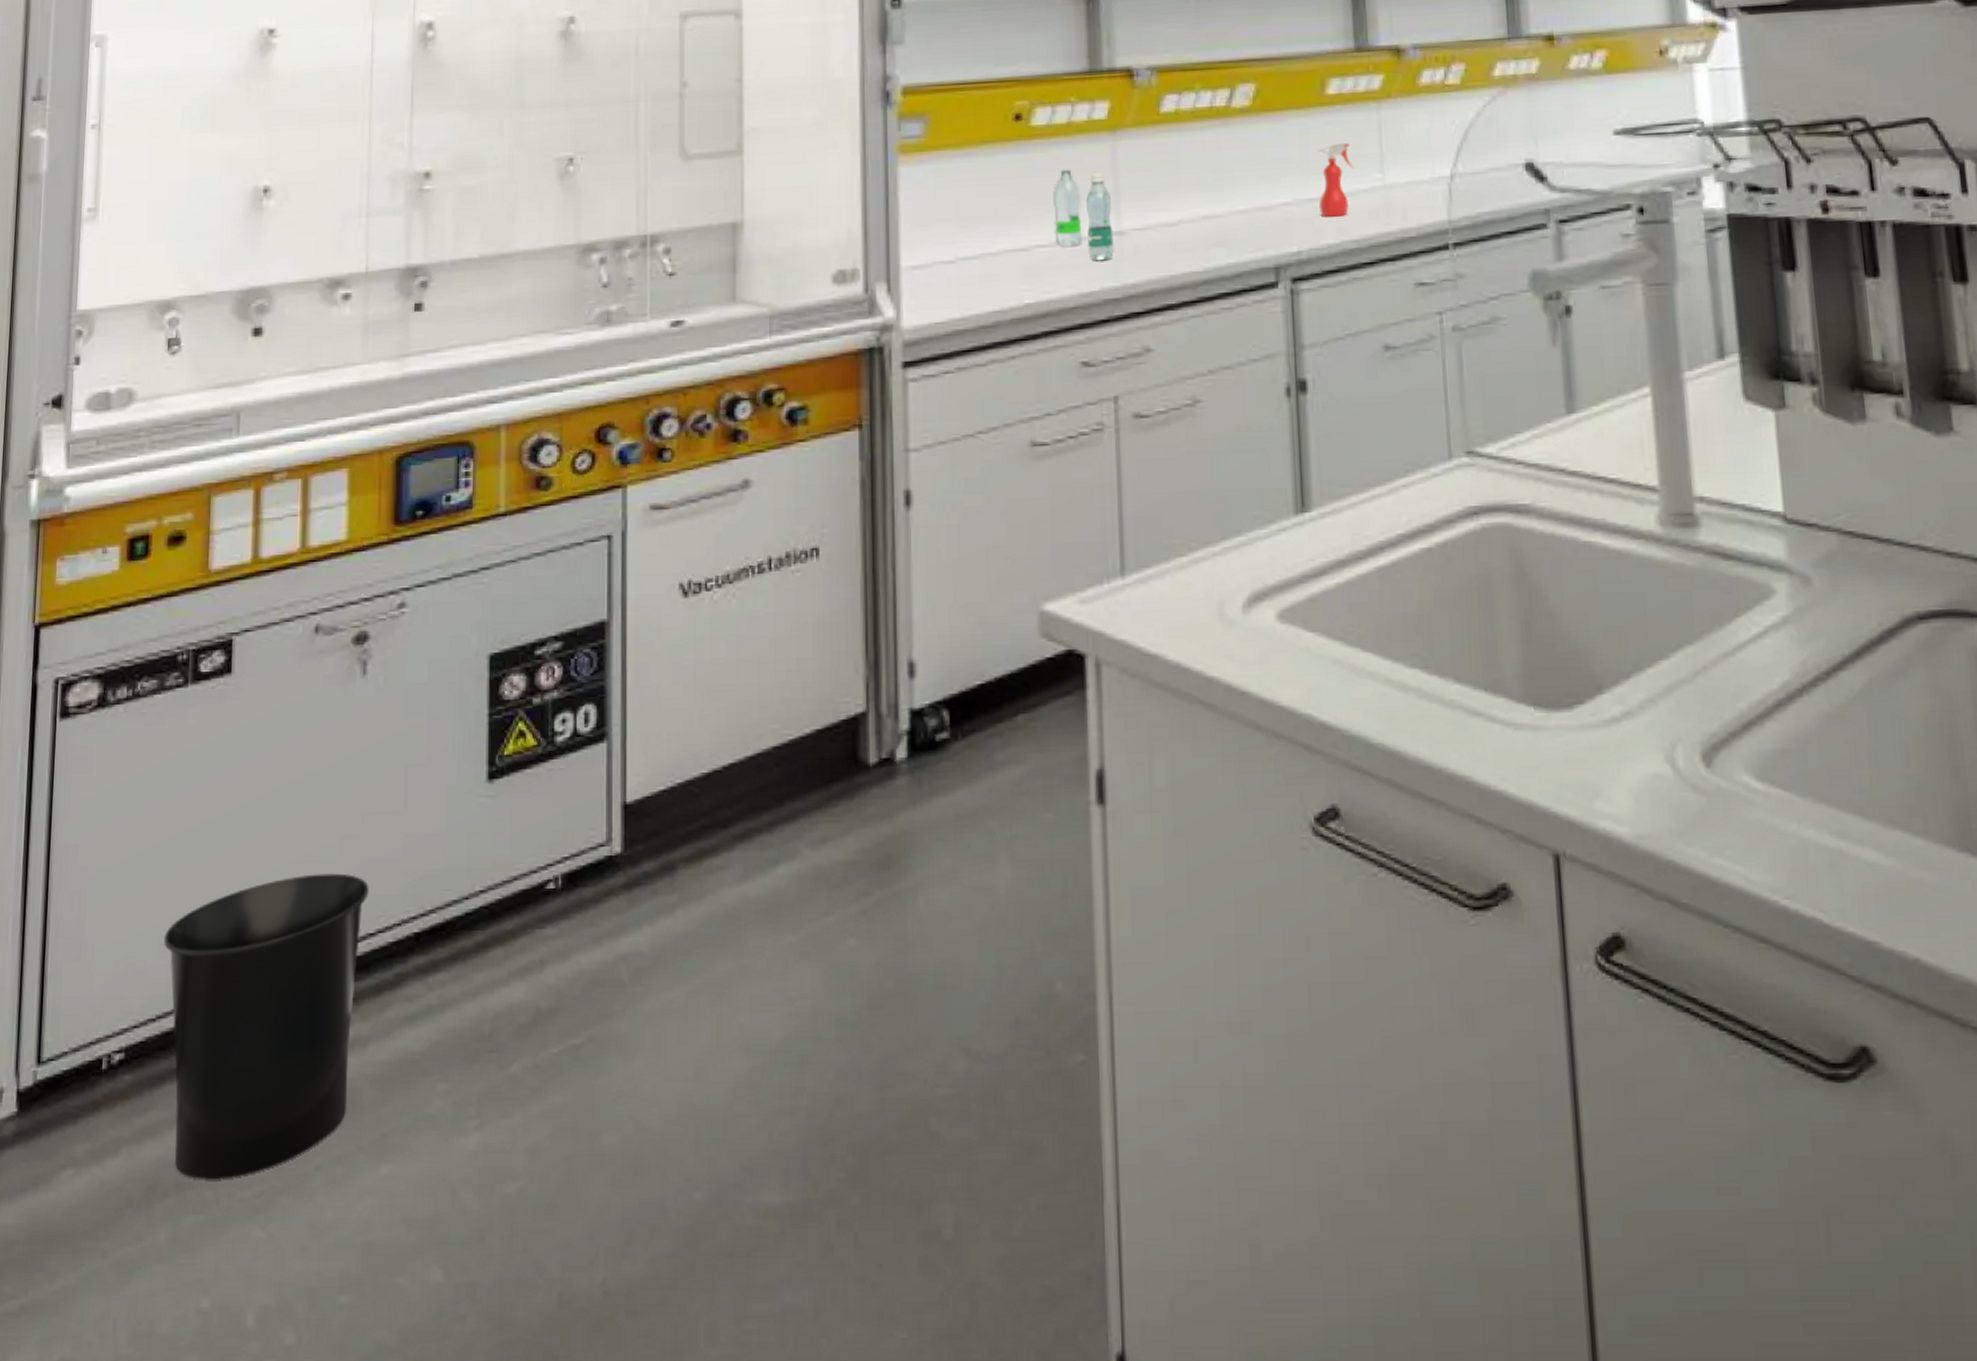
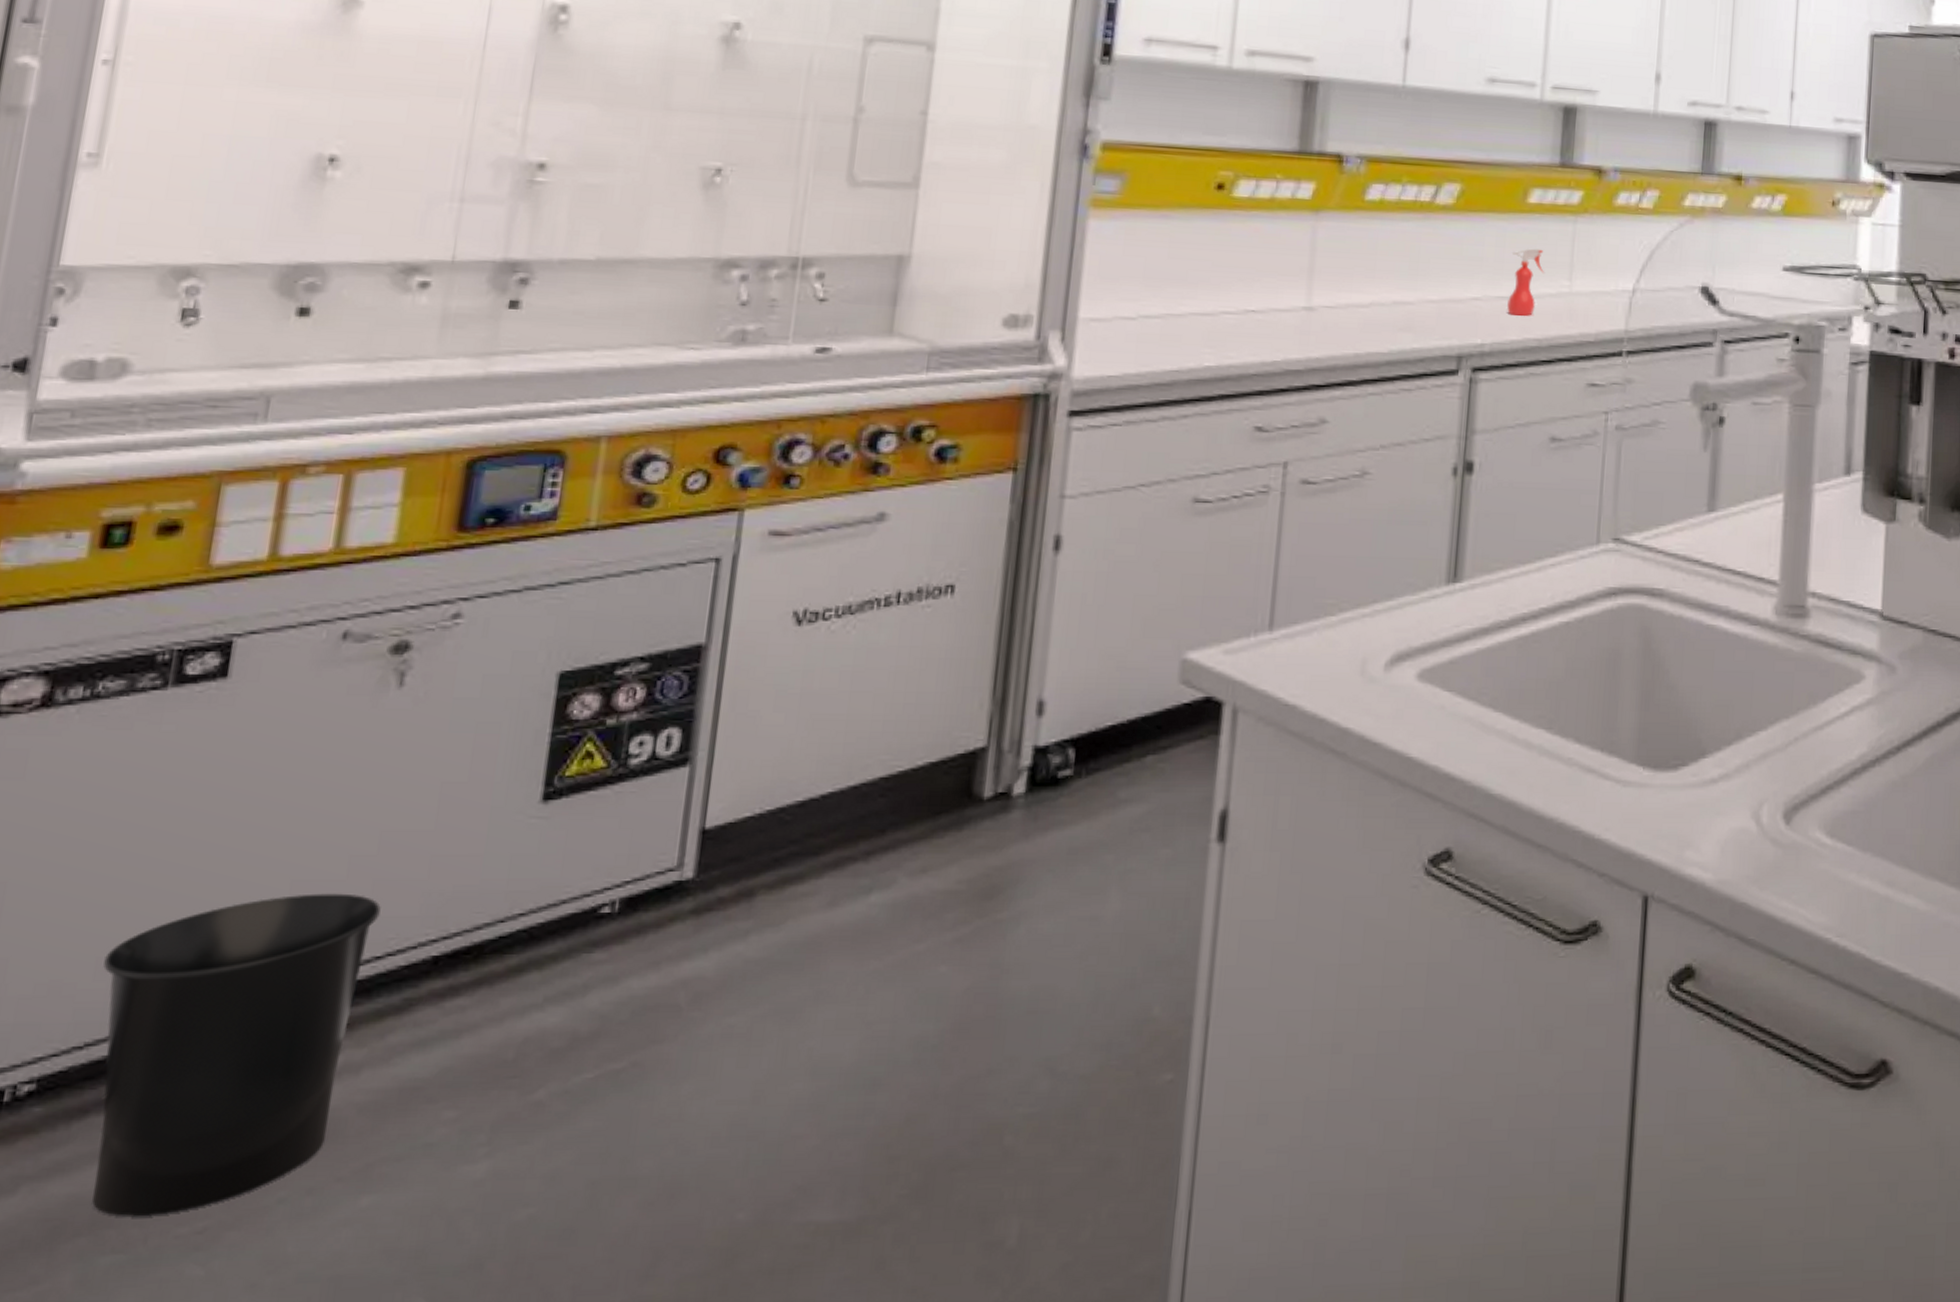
bottle: present [1054,169,1082,248] -> none [1245,242,1274,318]
bottle: present [1086,171,1114,261] -> none [1275,248,1306,333]

